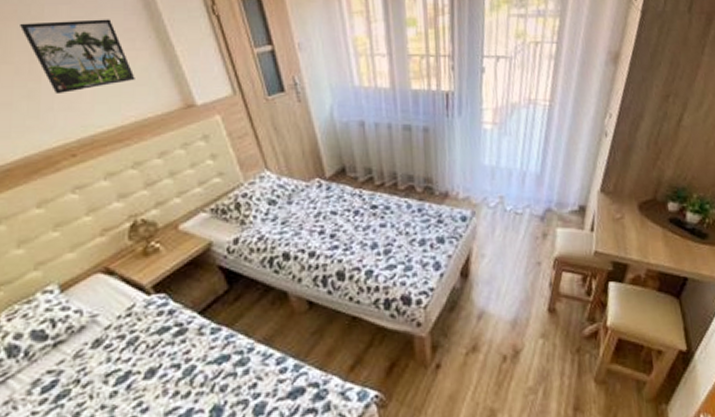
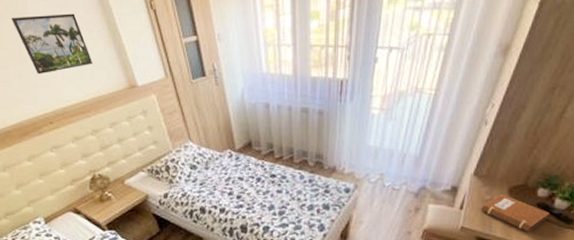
notebook: none [612,210,683,251] -> present [481,193,550,232]

